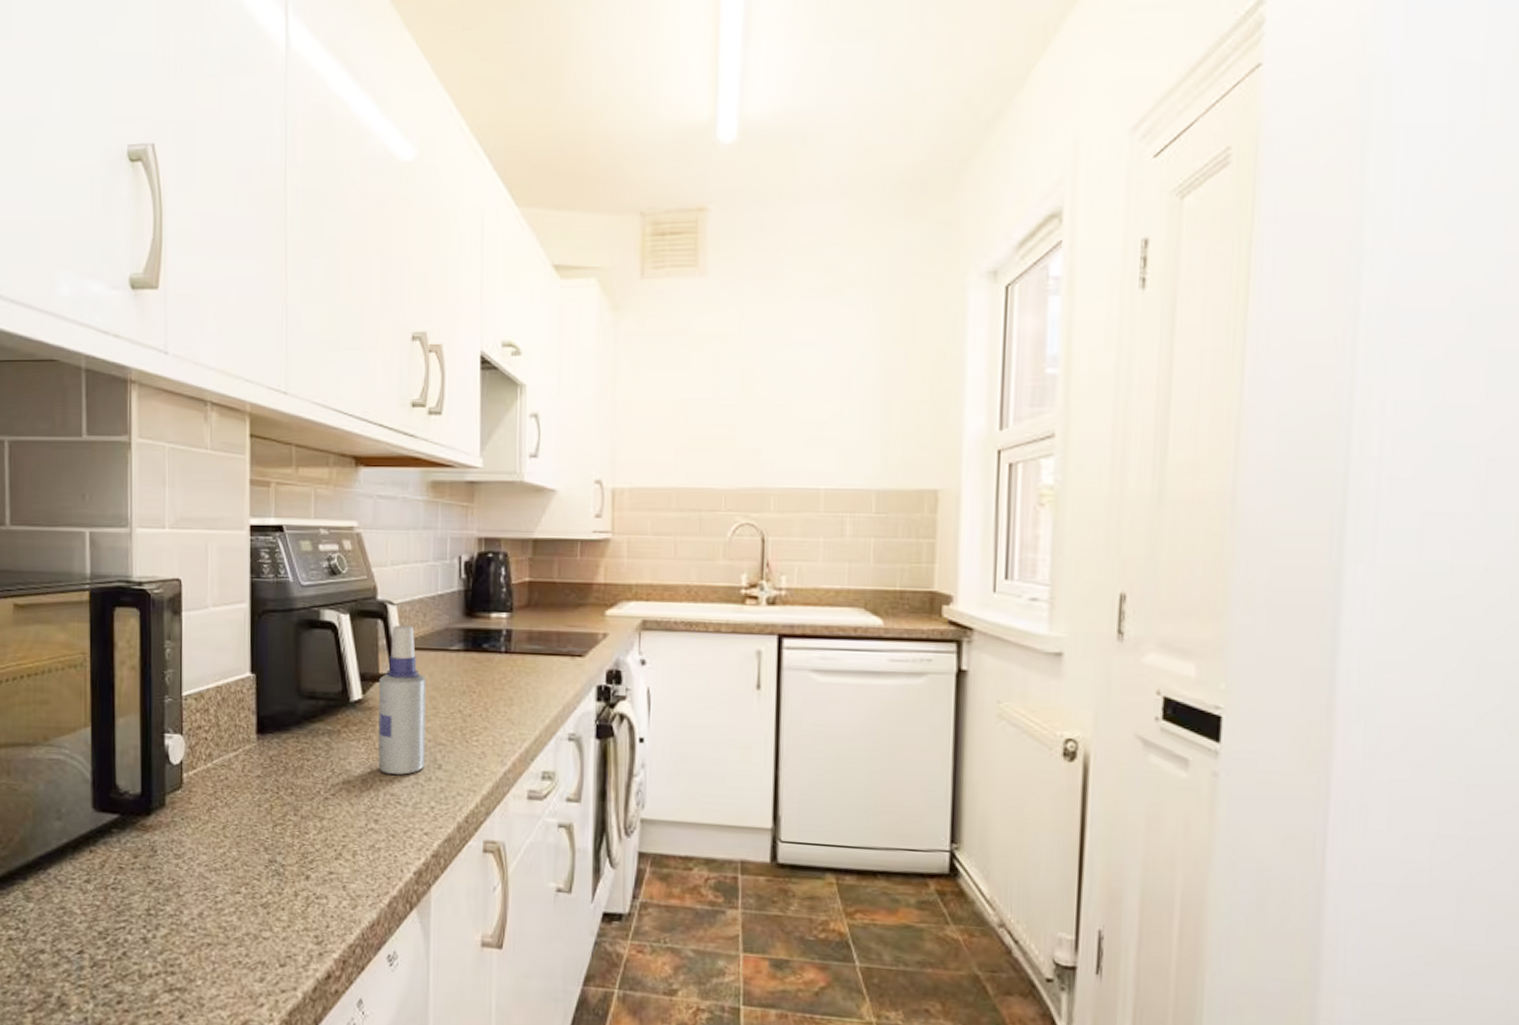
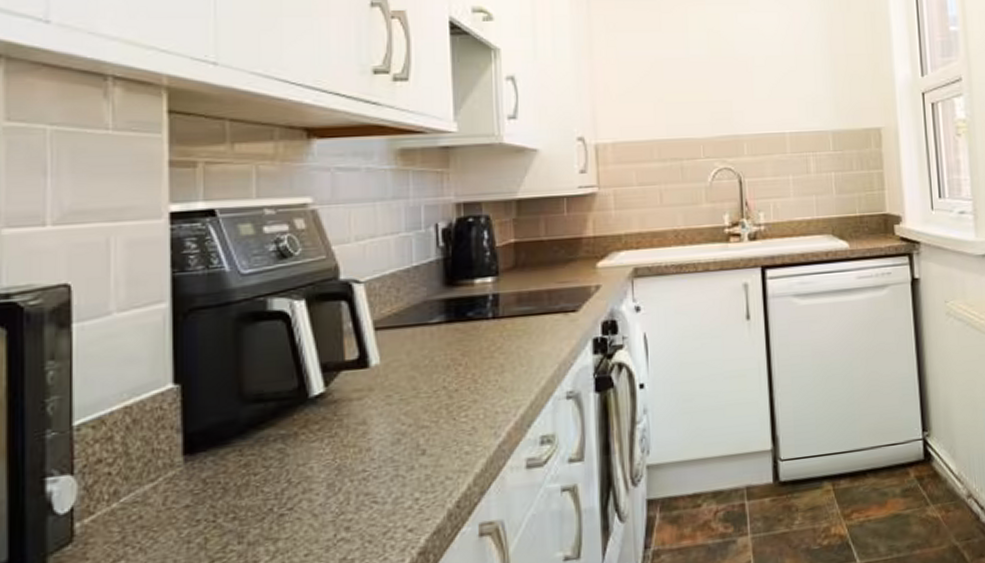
spray bottle: present [378,625,426,775] -> none [346,303,405,472]

